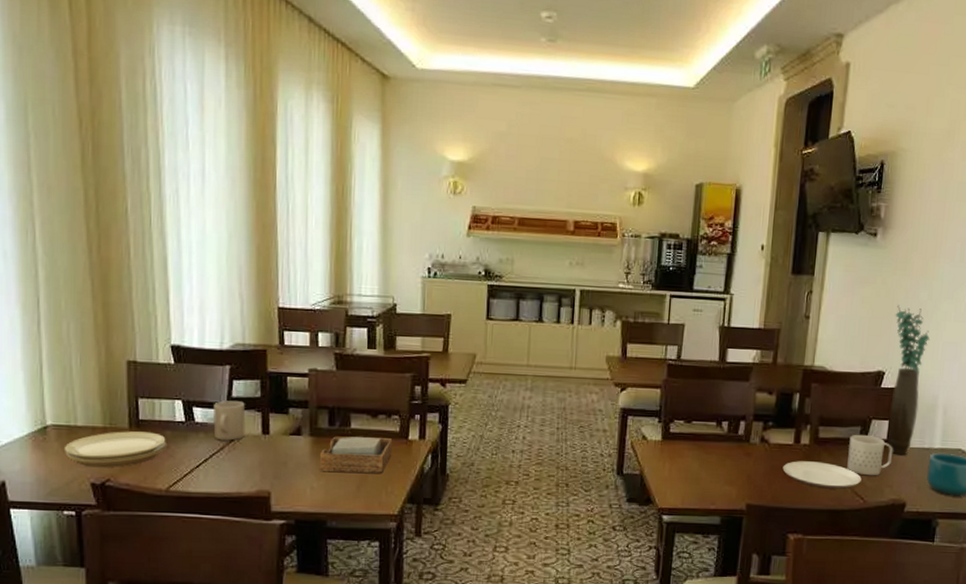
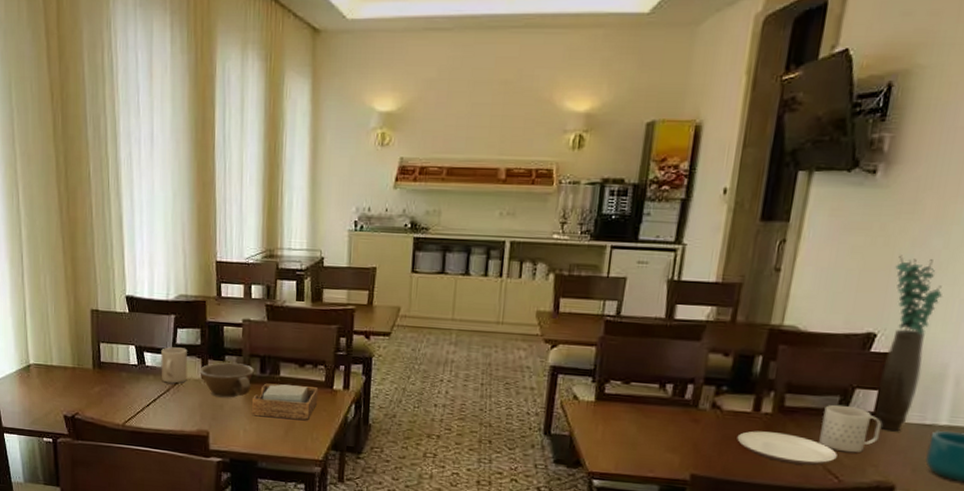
plate: present [64,431,167,468] -> none [43,371,123,403]
cup: none [258,415,322,454] -> present [198,362,254,398]

